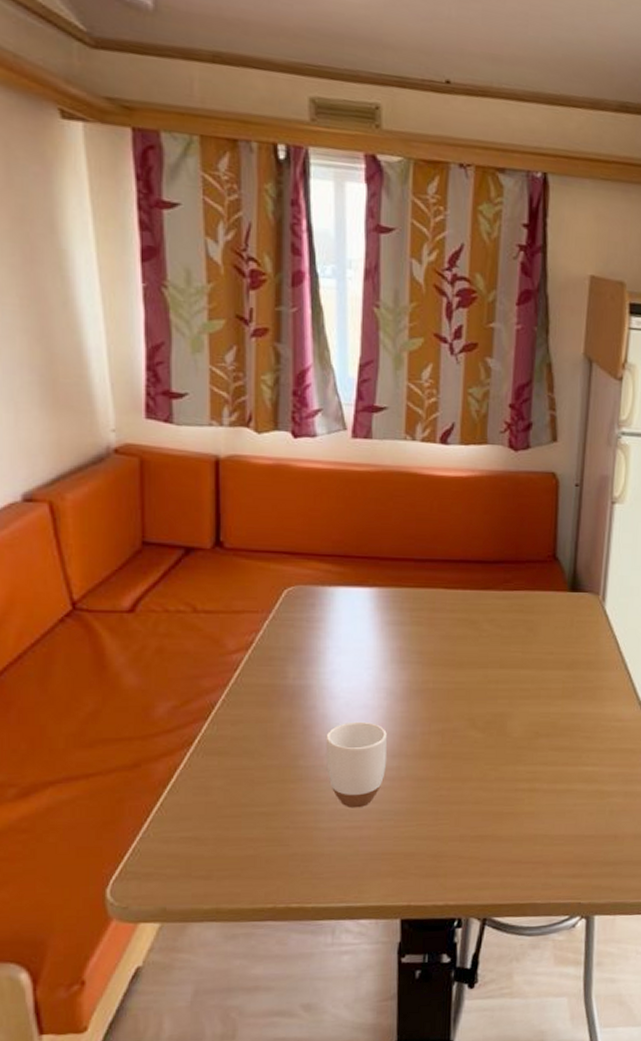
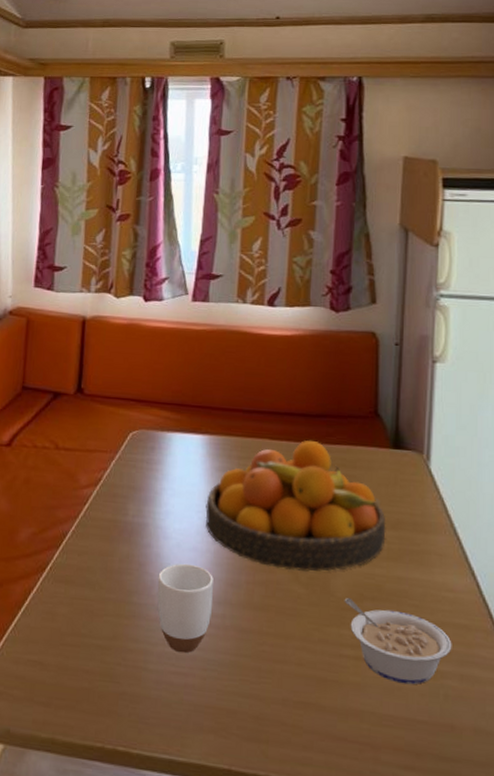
fruit bowl: none [376,587,562,717] -> present [205,440,386,572]
legume: none [520,736,619,807] -> present [344,597,452,685]

